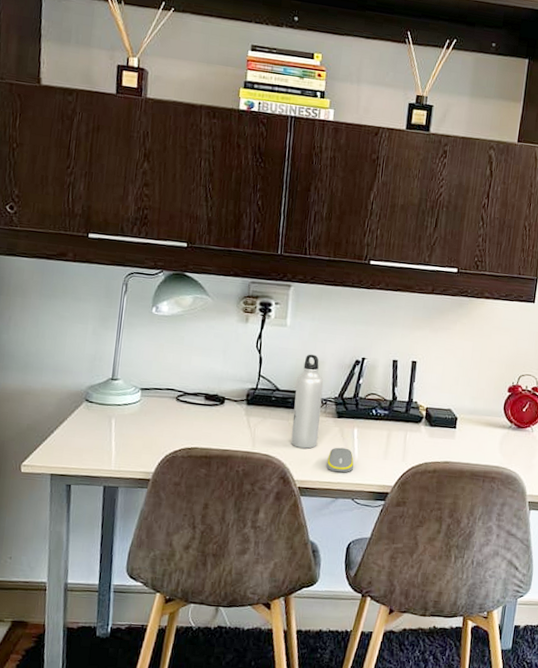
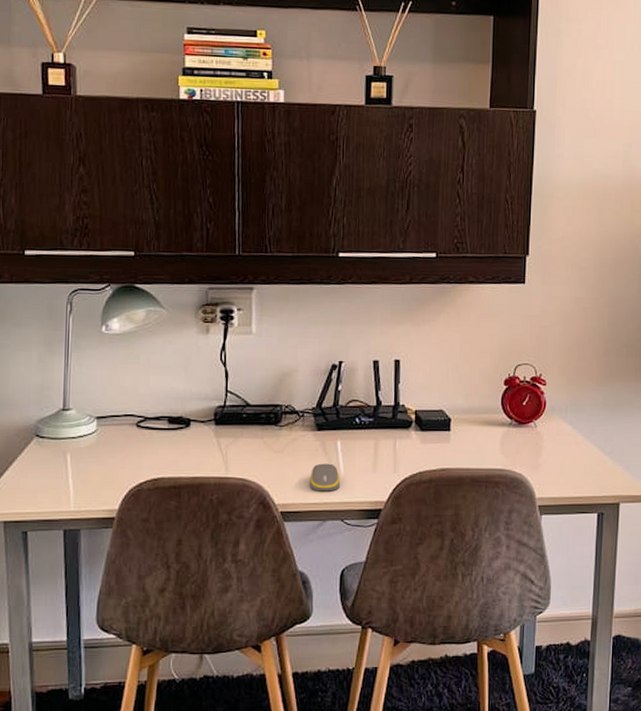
water bottle: present [291,354,324,449] -> none [267,362,299,468]

